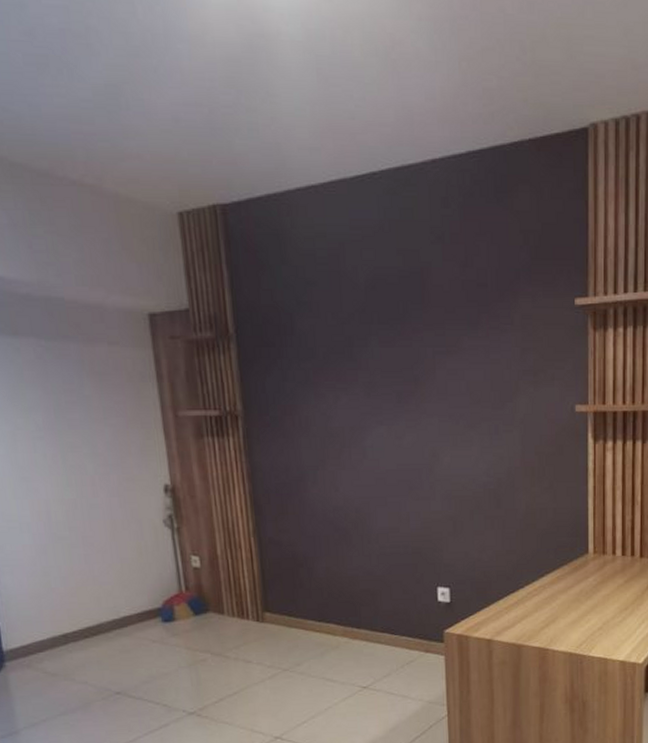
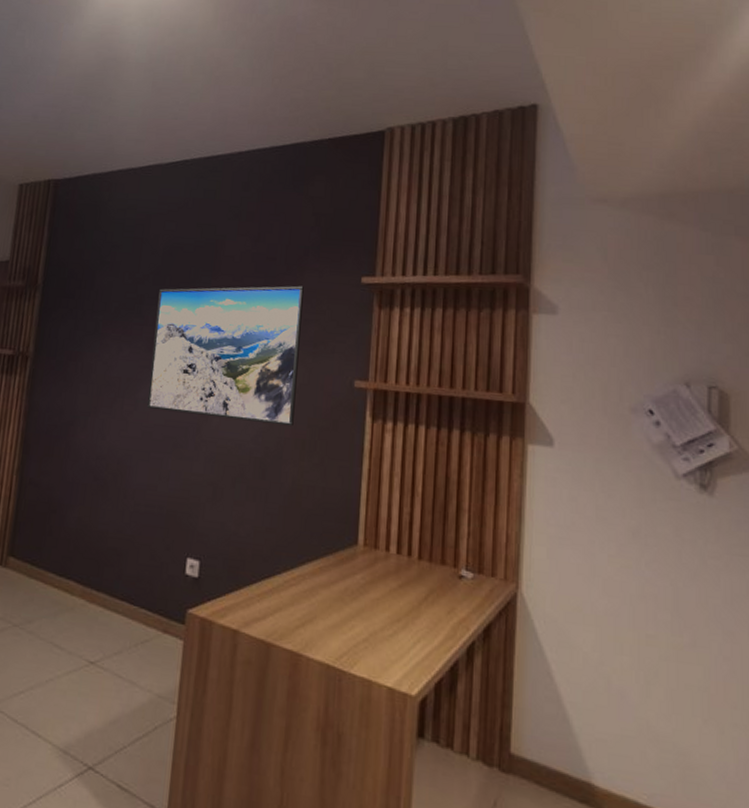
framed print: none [368,313,522,456] -> present [147,285,304,427]

